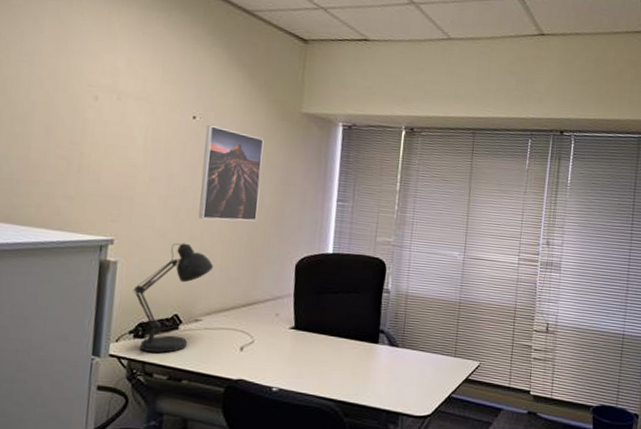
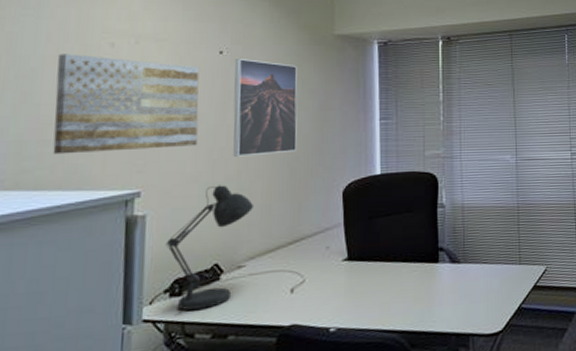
wall art: none [39,101,174,204] -> present [52,54,200,155]

